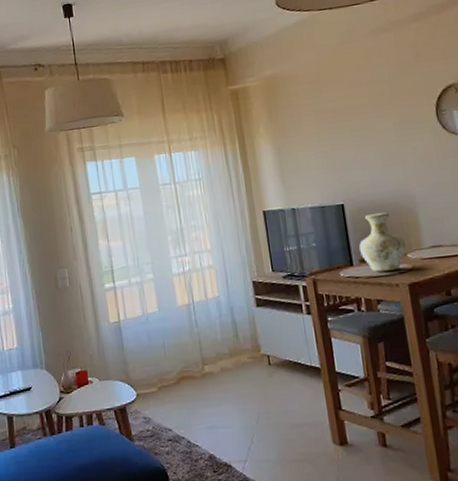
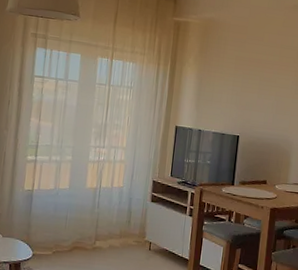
vase: present [359,212,406,272] -> none [242,148,277,196]

